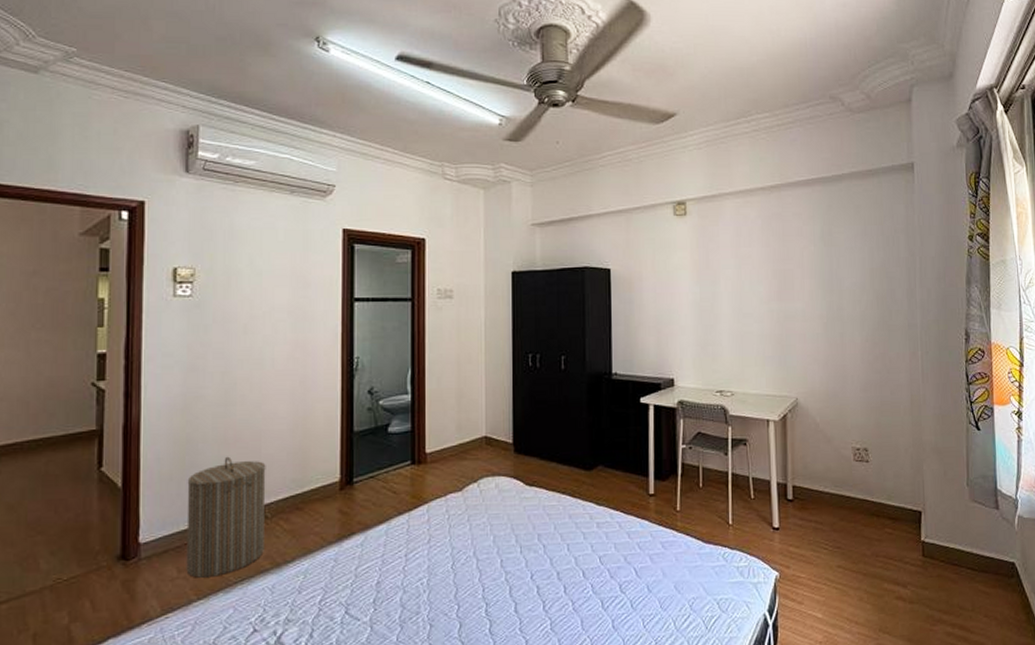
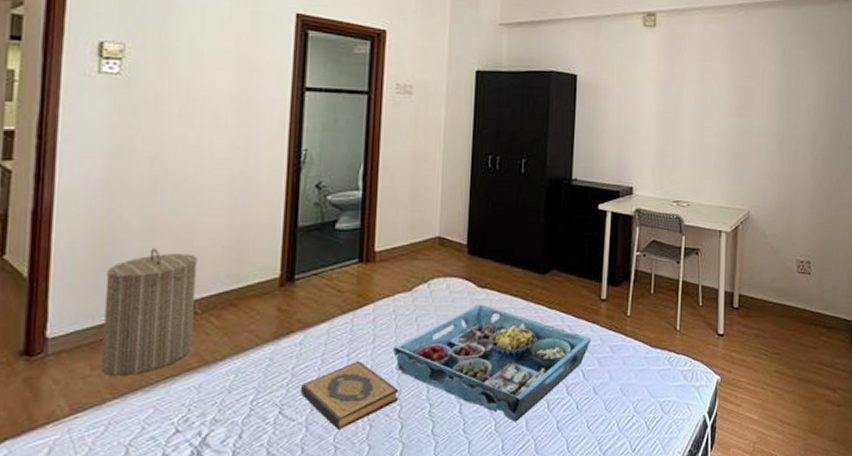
hardback book: none [363,560,456,629] -> present [299,360,399,429]
serving tray: none [448,501,642,621] -> present [393,303,592,422]

